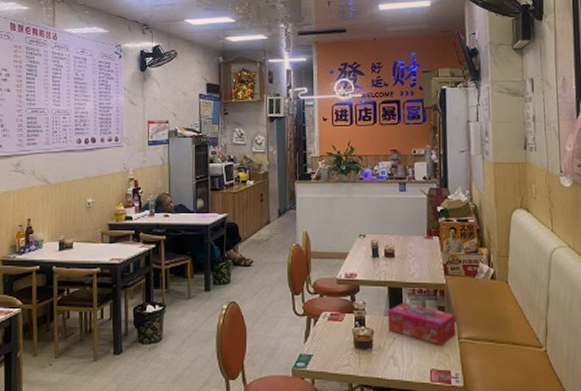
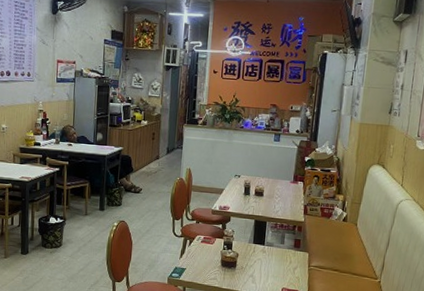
tissue box: present [388,302,457,345] -> none [251,233,309,270]

